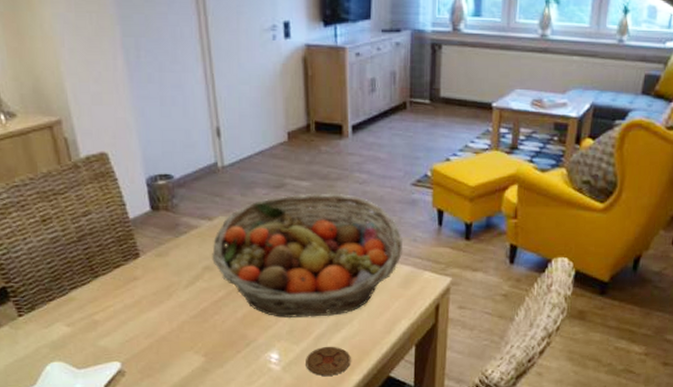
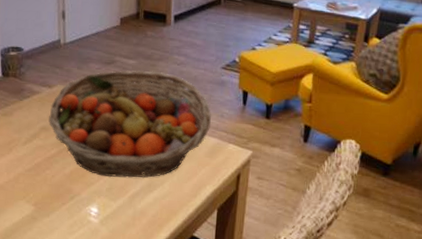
coaster: present [306,346,351,376] -> none [120,204,161,231]

